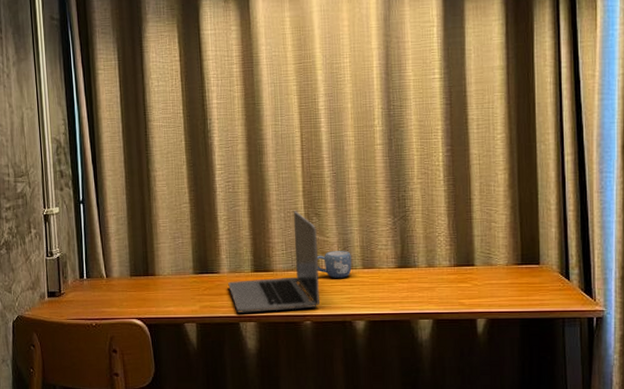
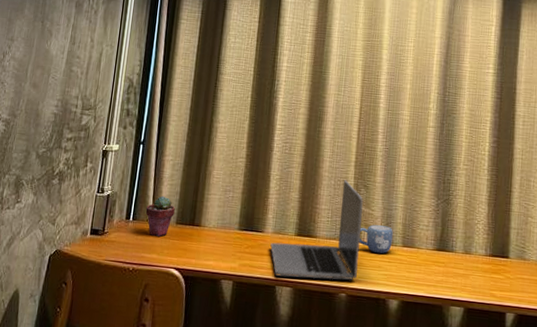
potted succulent: none [97,251,127,290] -> present [145,195,175,237]

